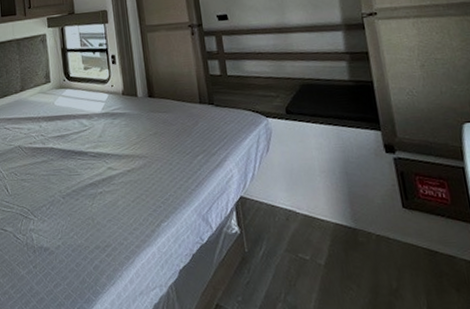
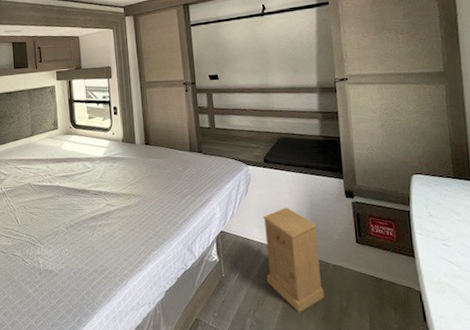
nightstand: none [289,166,370,295] -> present [263,207,325,312]

